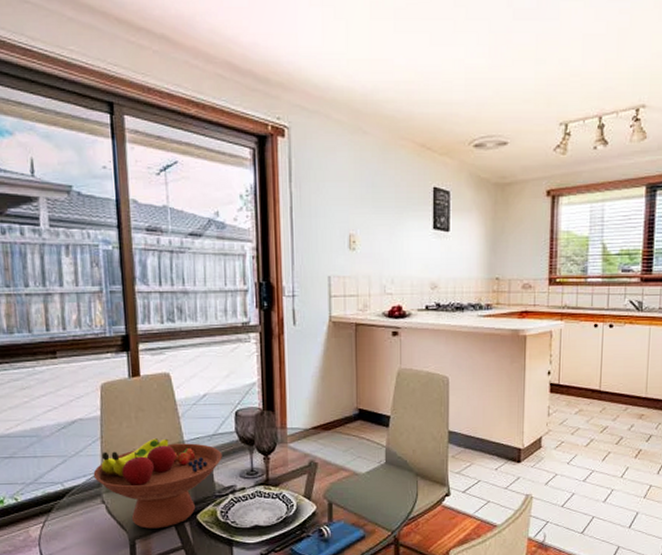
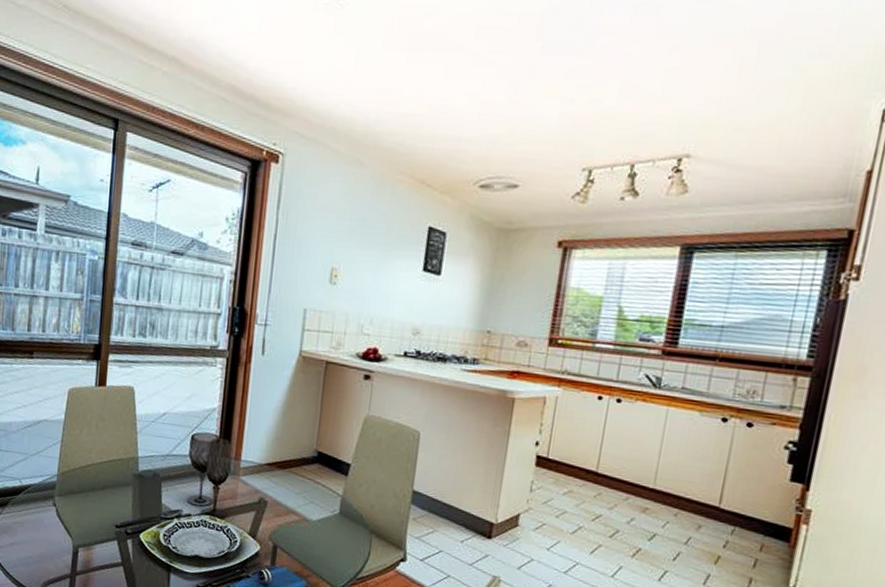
fruit bowl: present [93,438,222,529] -> none [49,450,173,541]

